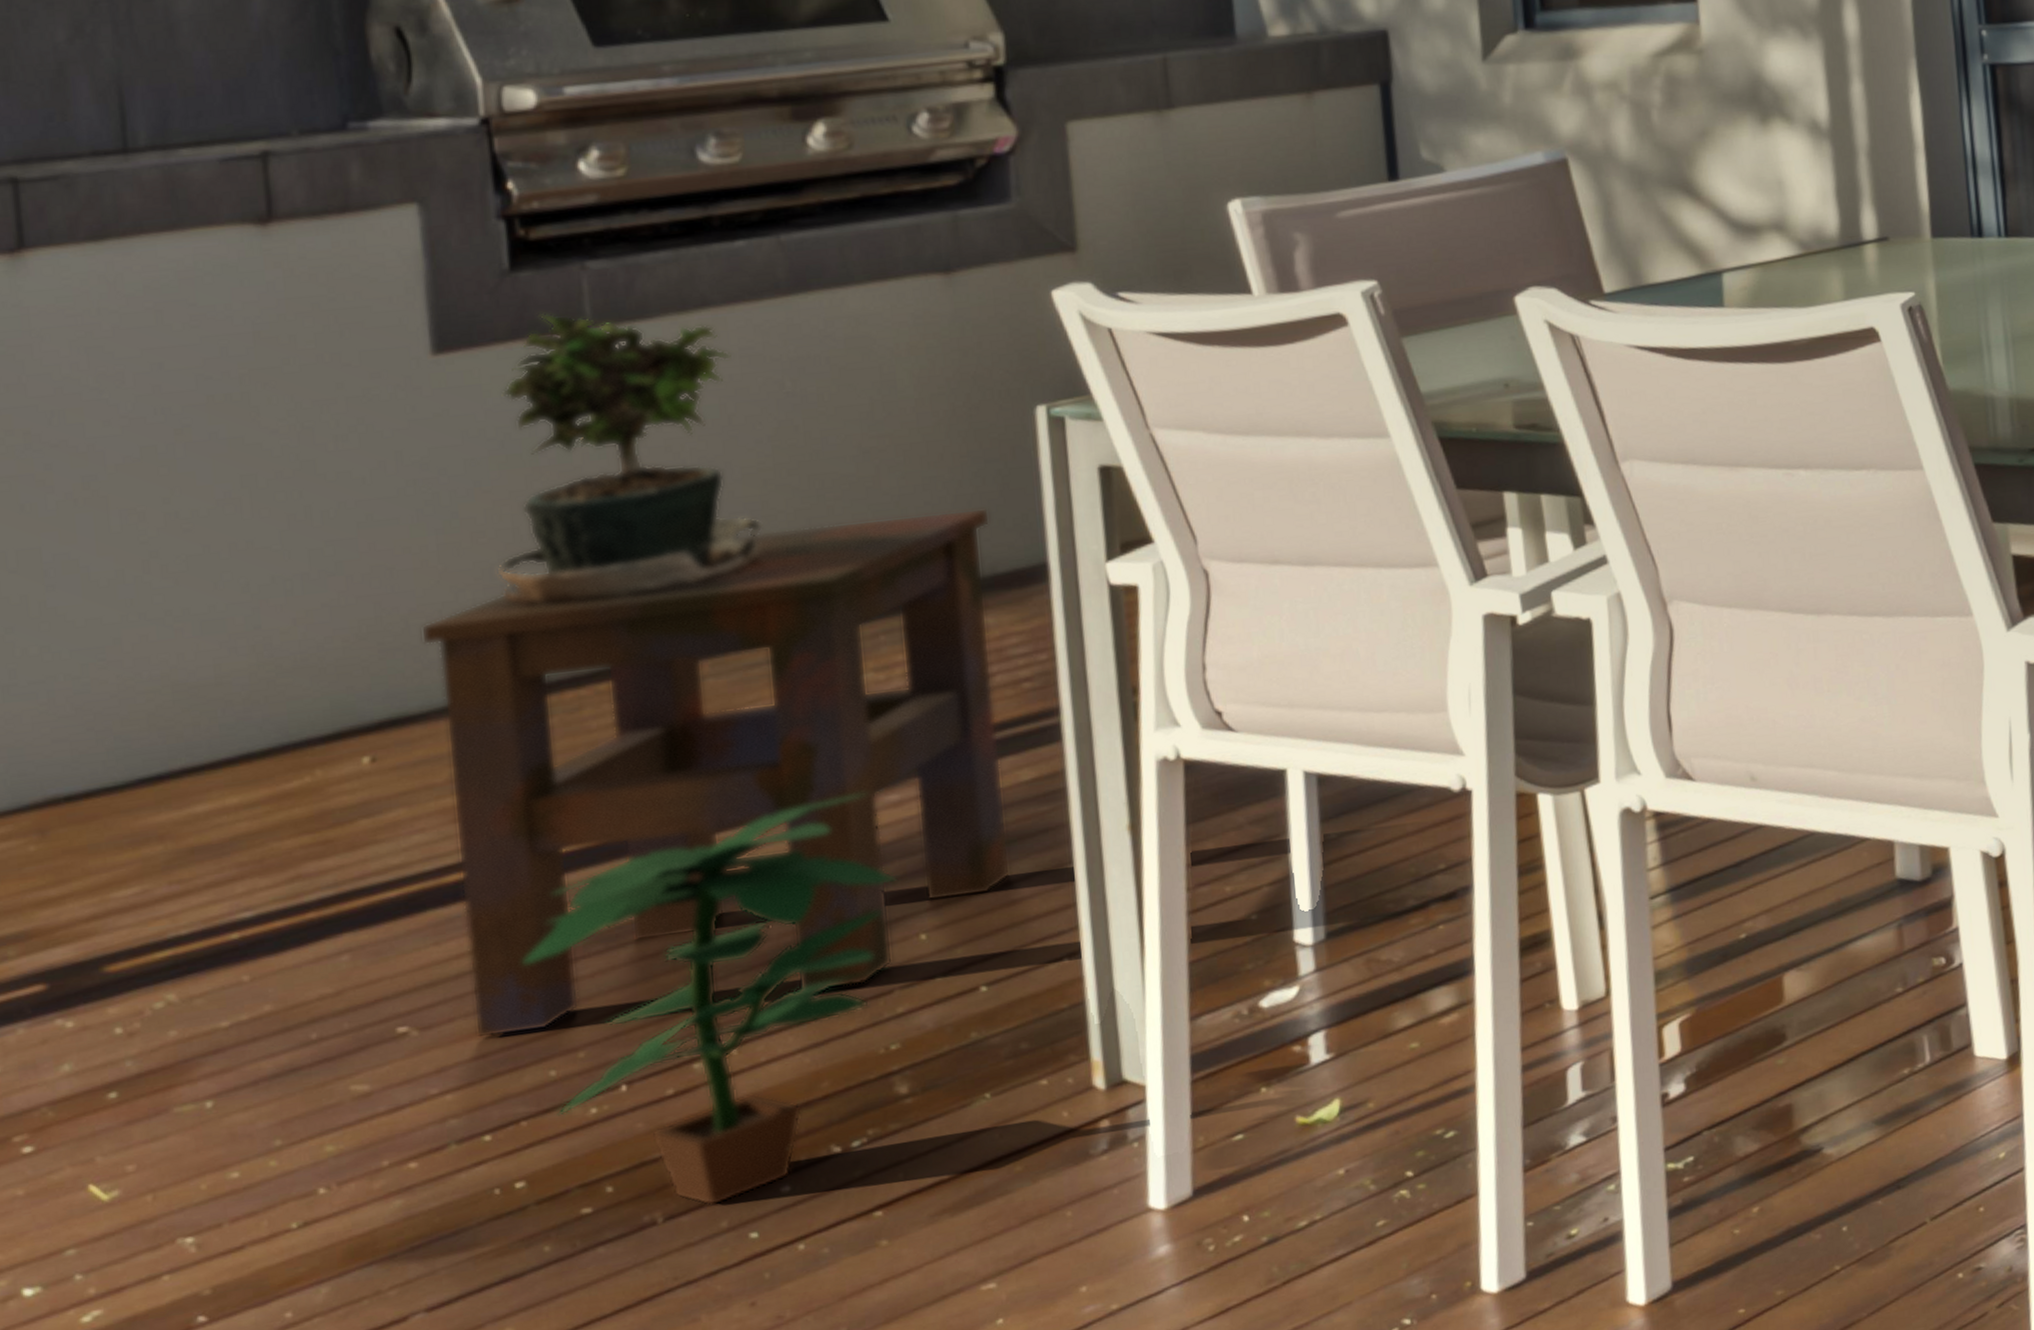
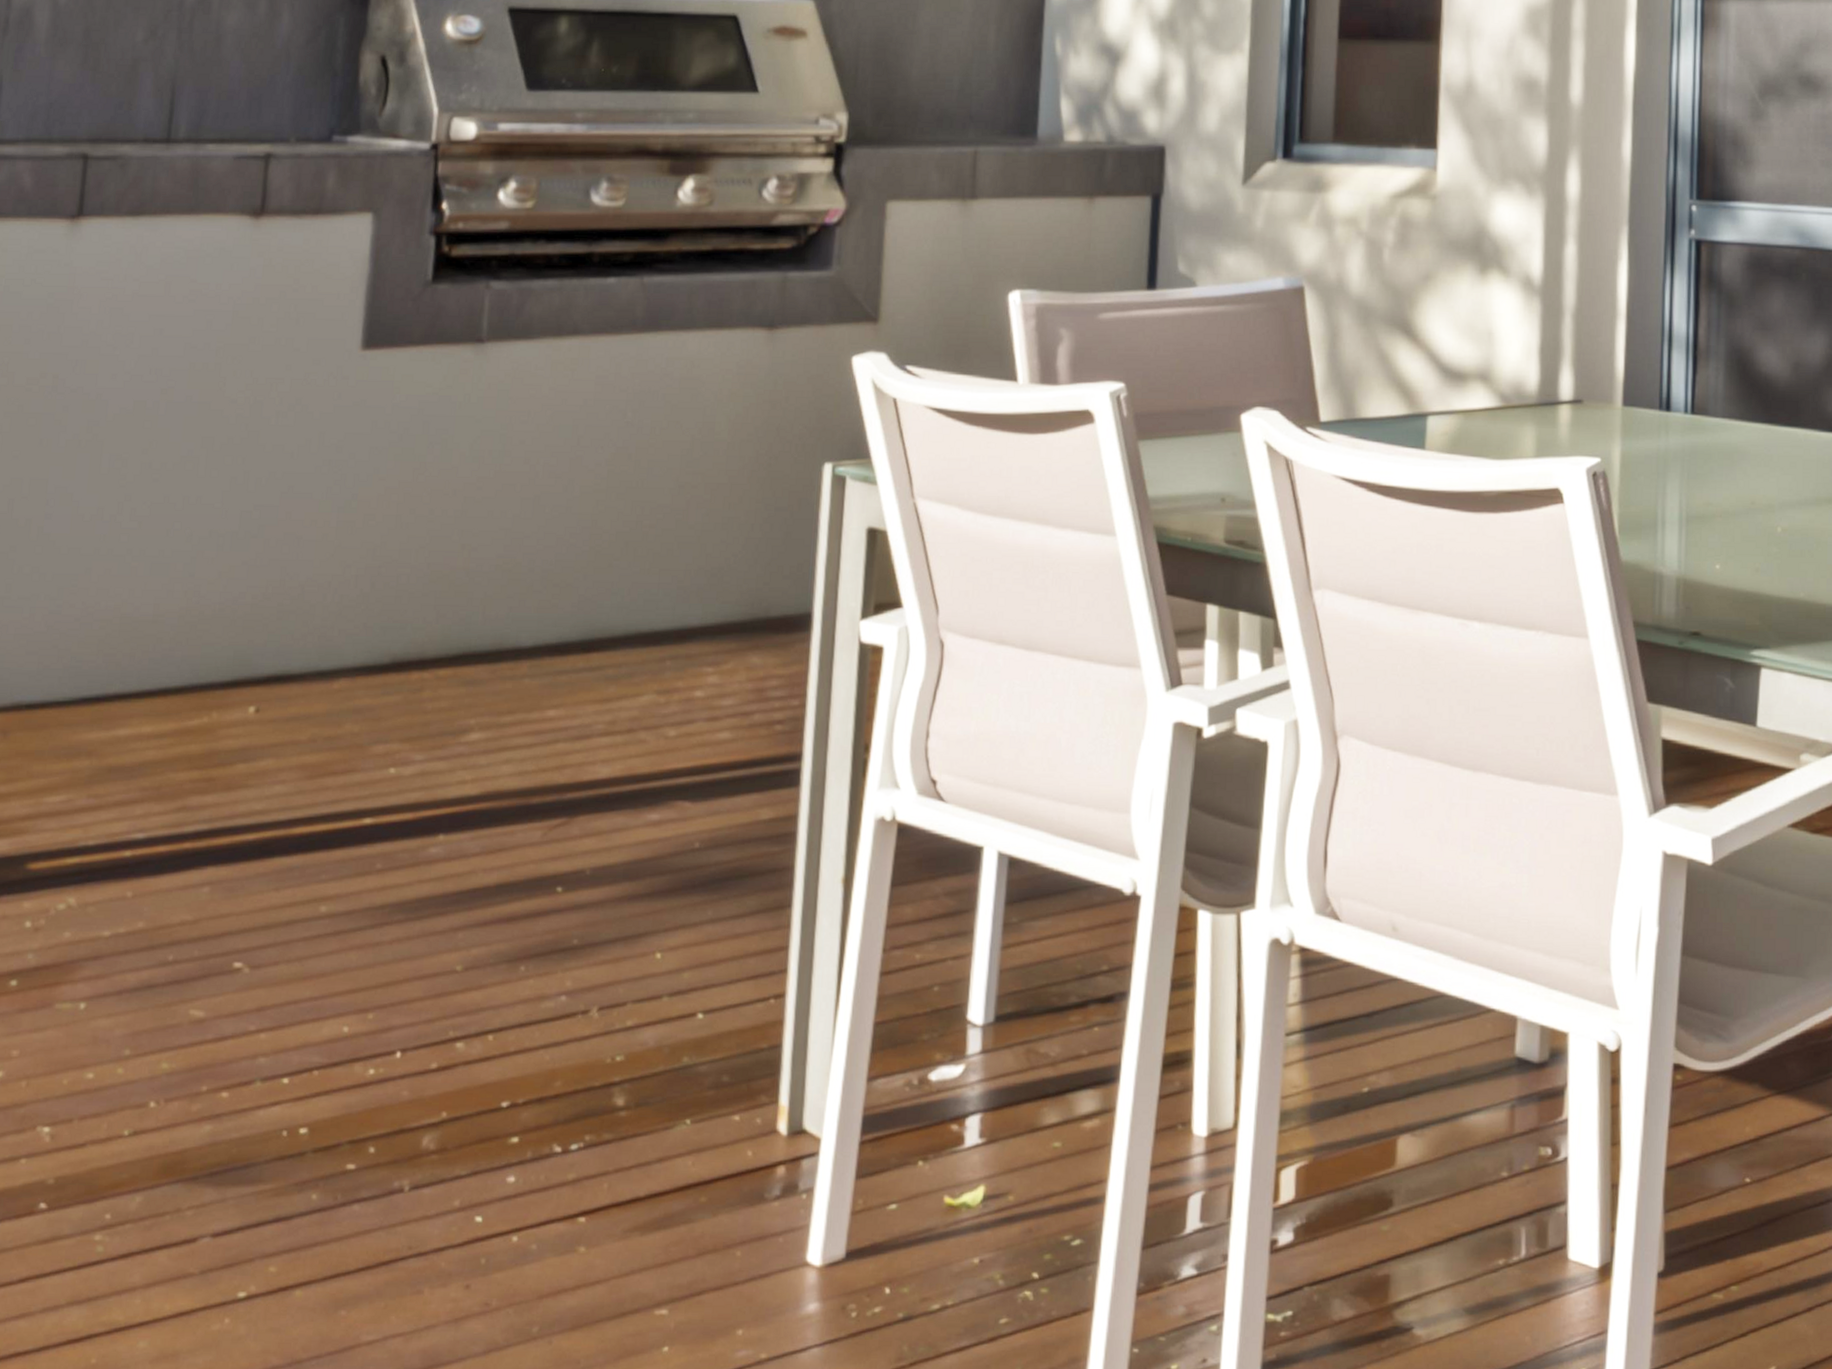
side table: present [420,507,1011,1039] -> none [292,549,772,993]
potted plant: present [495,312,765,606] -> none [377,323,591,592]
potted plant: present [523,792,899,1207] -> none [339,808,647,1185]

